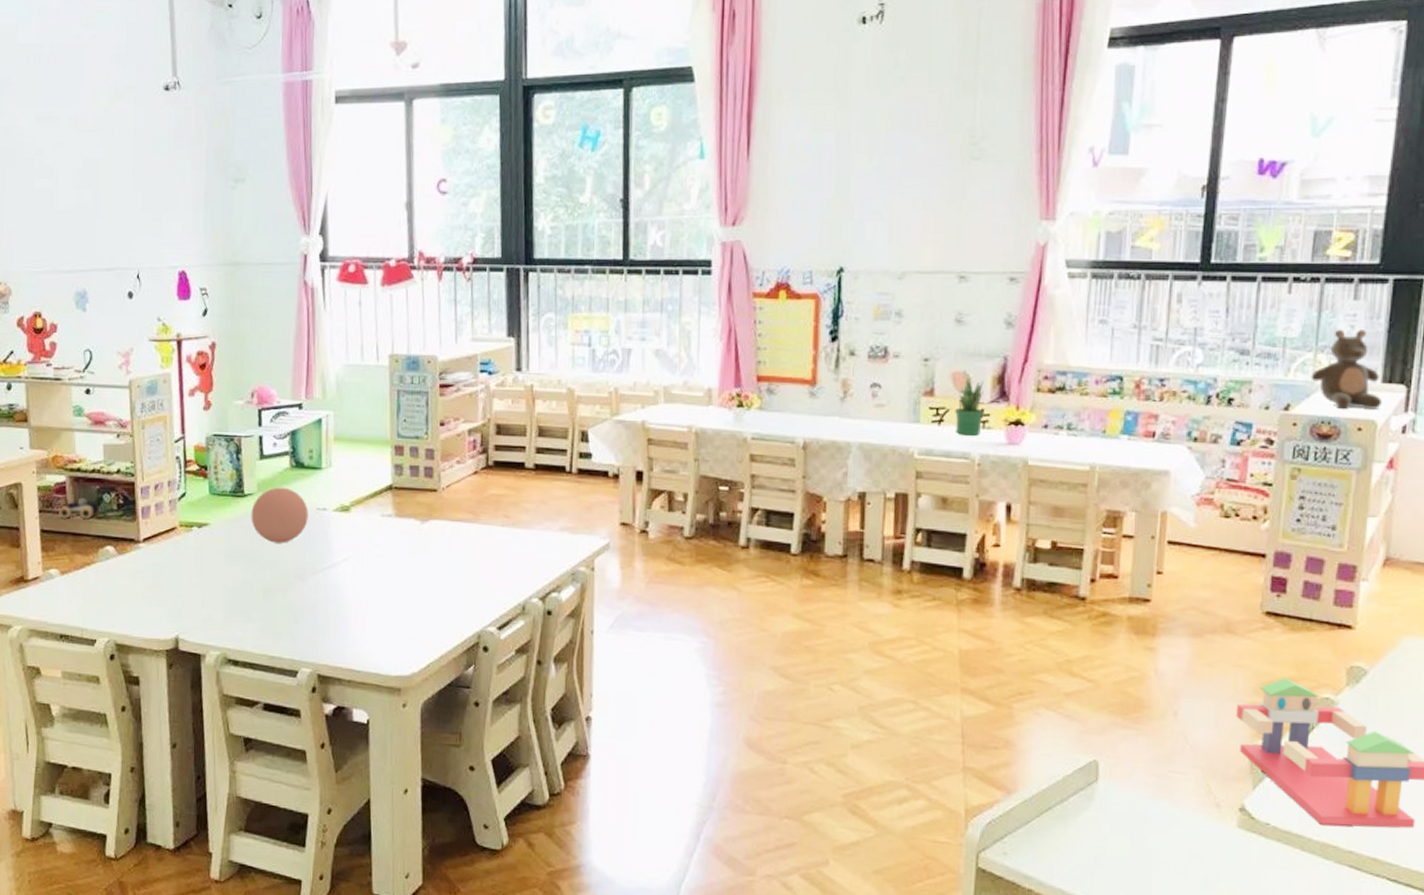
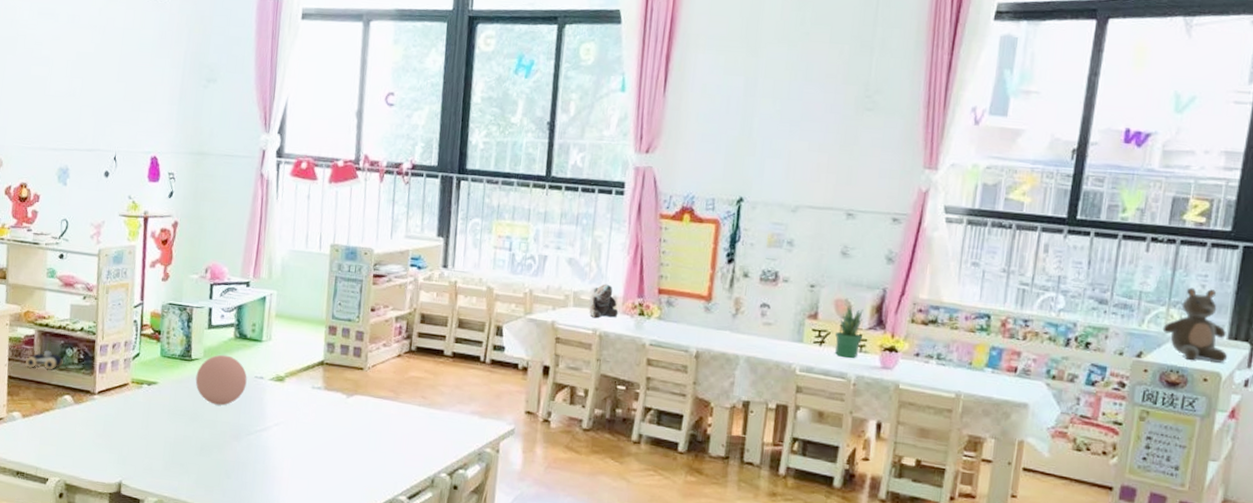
stuffed animal: none [682,375,715,414] -> present [589,284,619,318]

